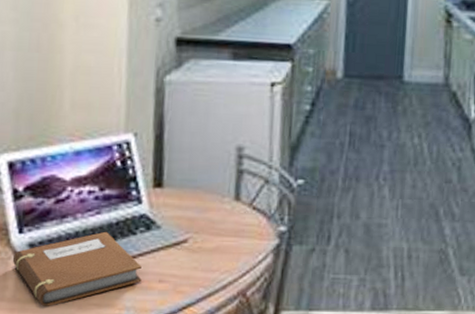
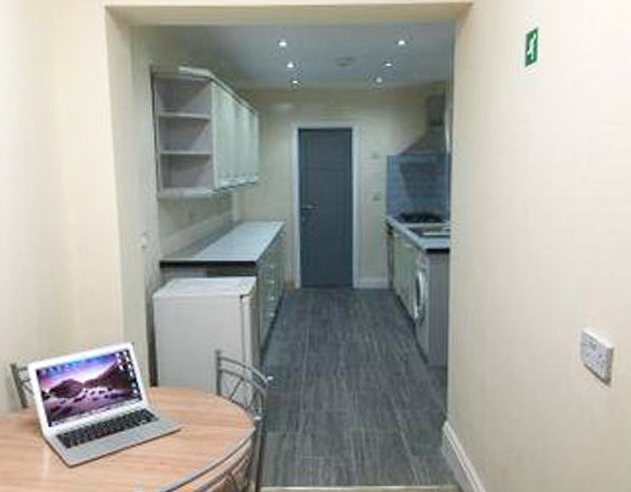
notebook: present [12,231,142,307] -> none [45,423,147,486]

